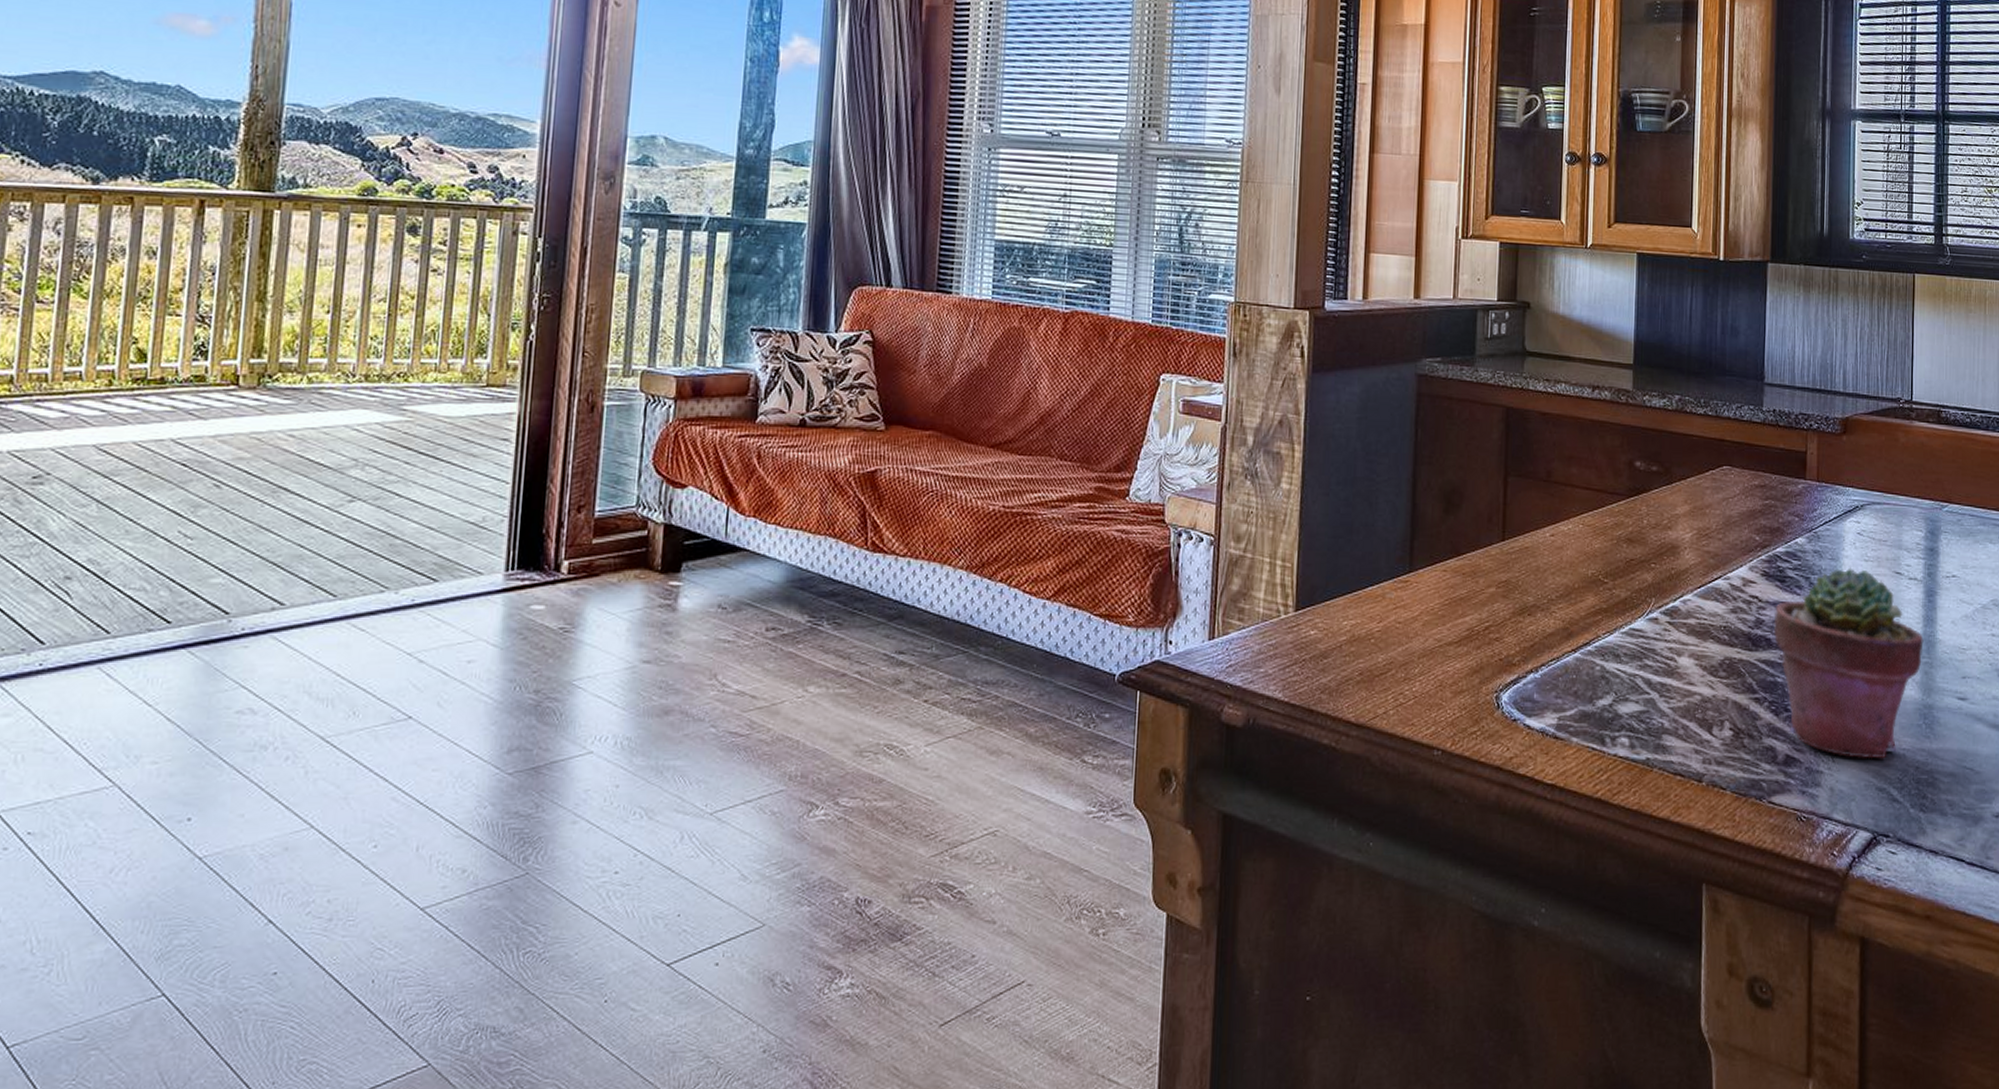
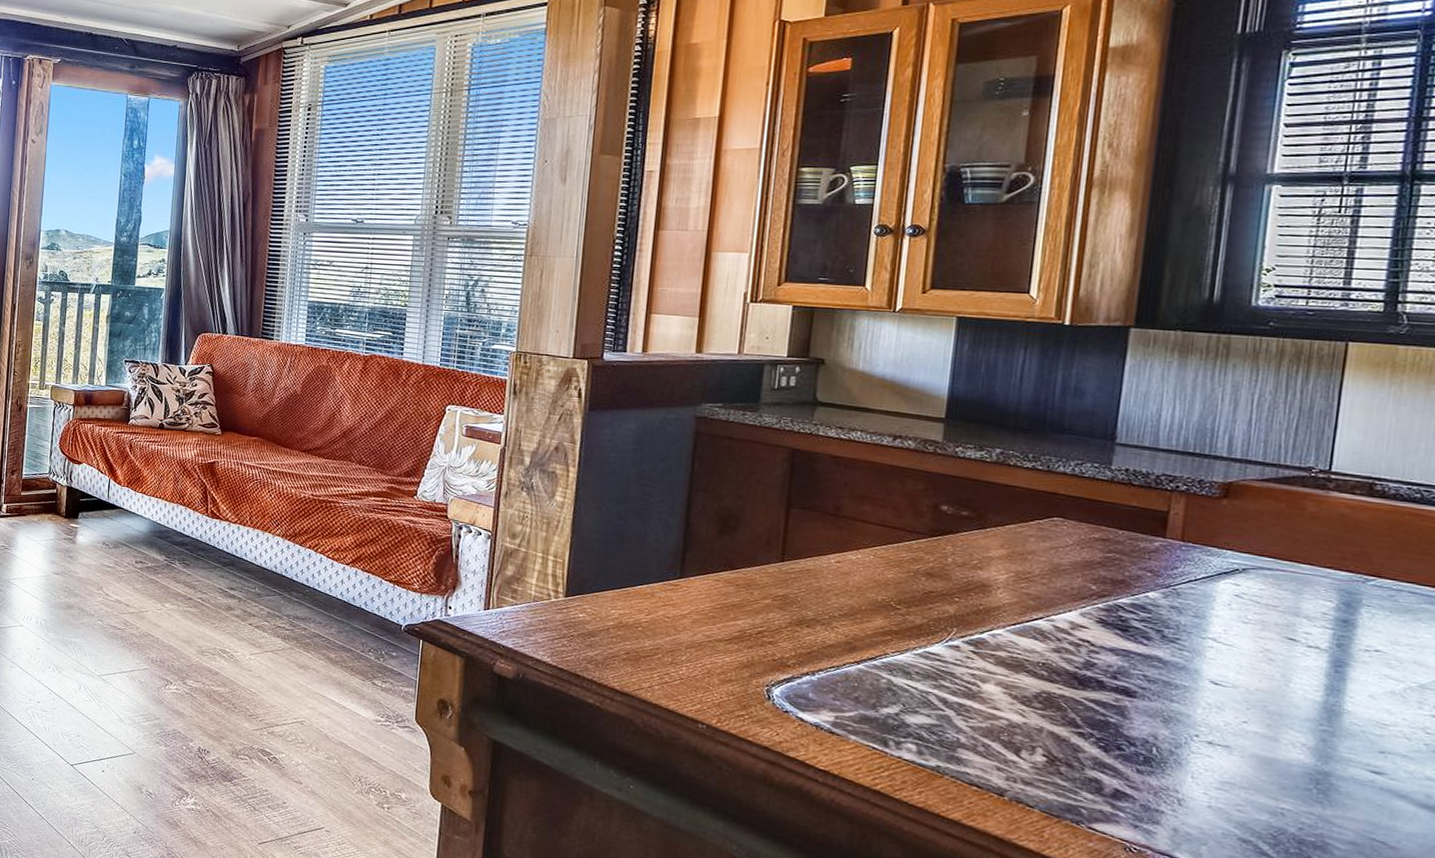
potted succulent: present [1773,567,1924,759] -> none [1108,626,1324,814]

